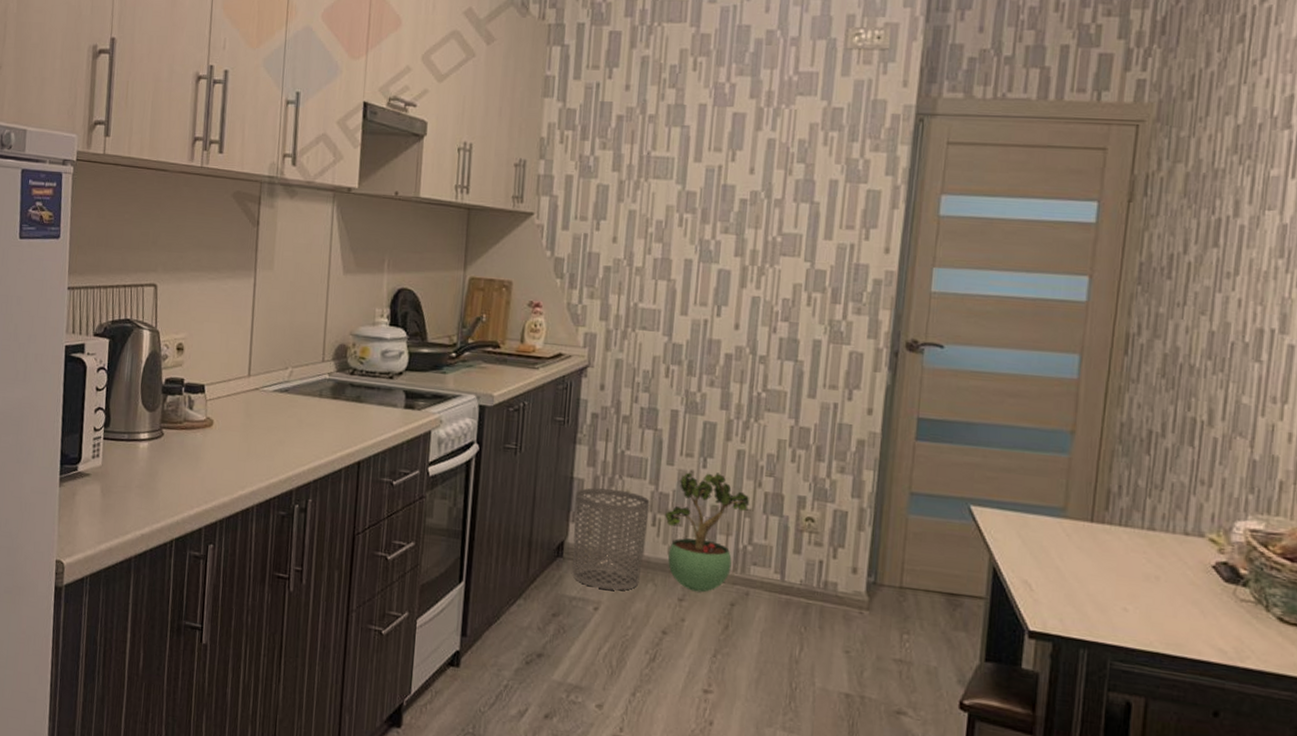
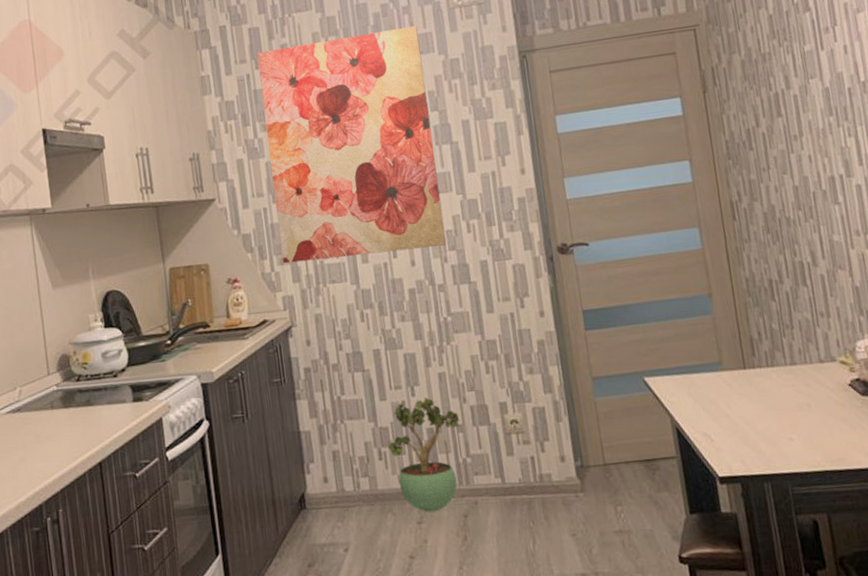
waste bin: present [572,487,650,591] -> none [305,433,380,531]
wall art: none [592,60,803,314] -> present [257,25,447,264]

